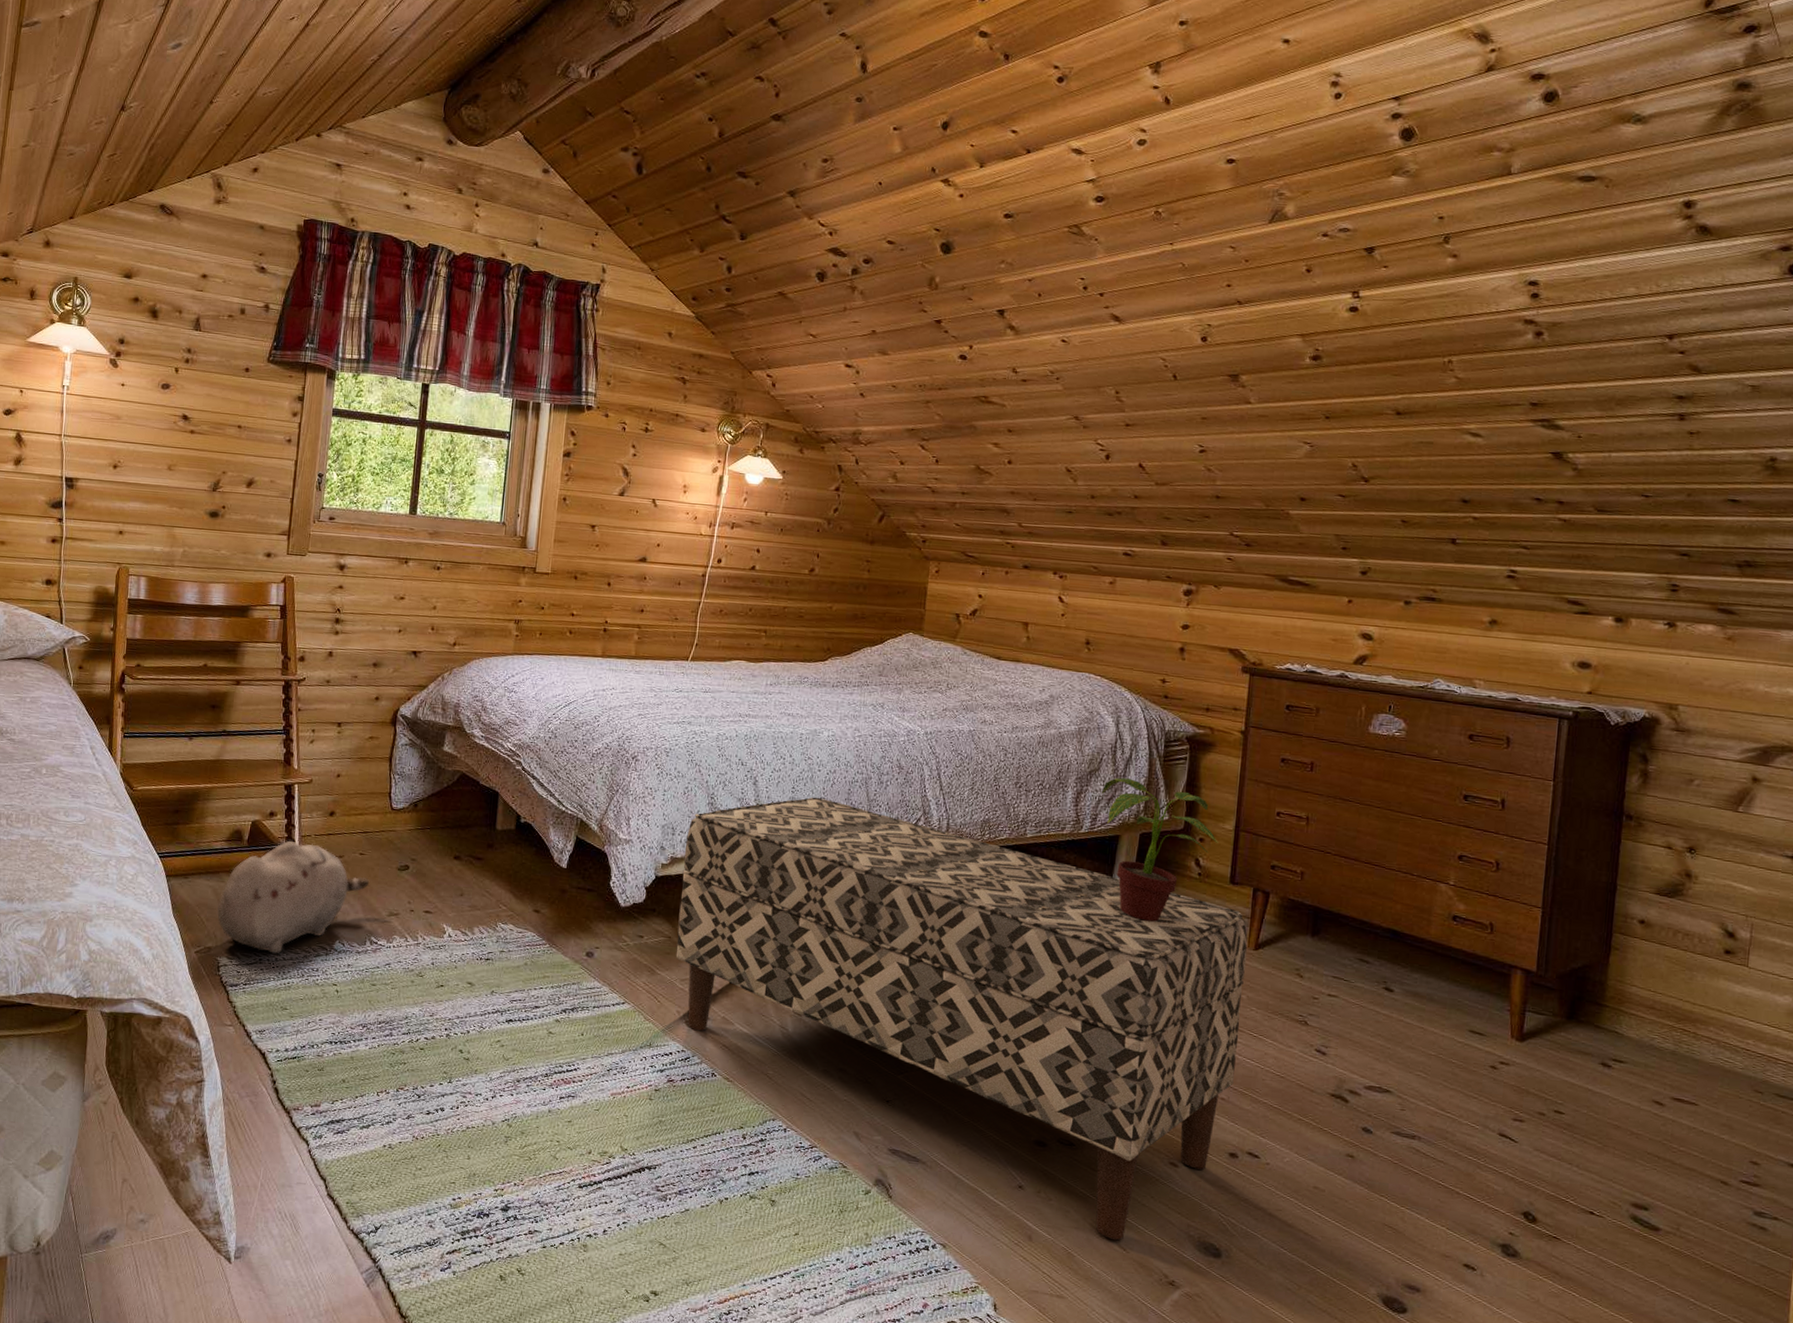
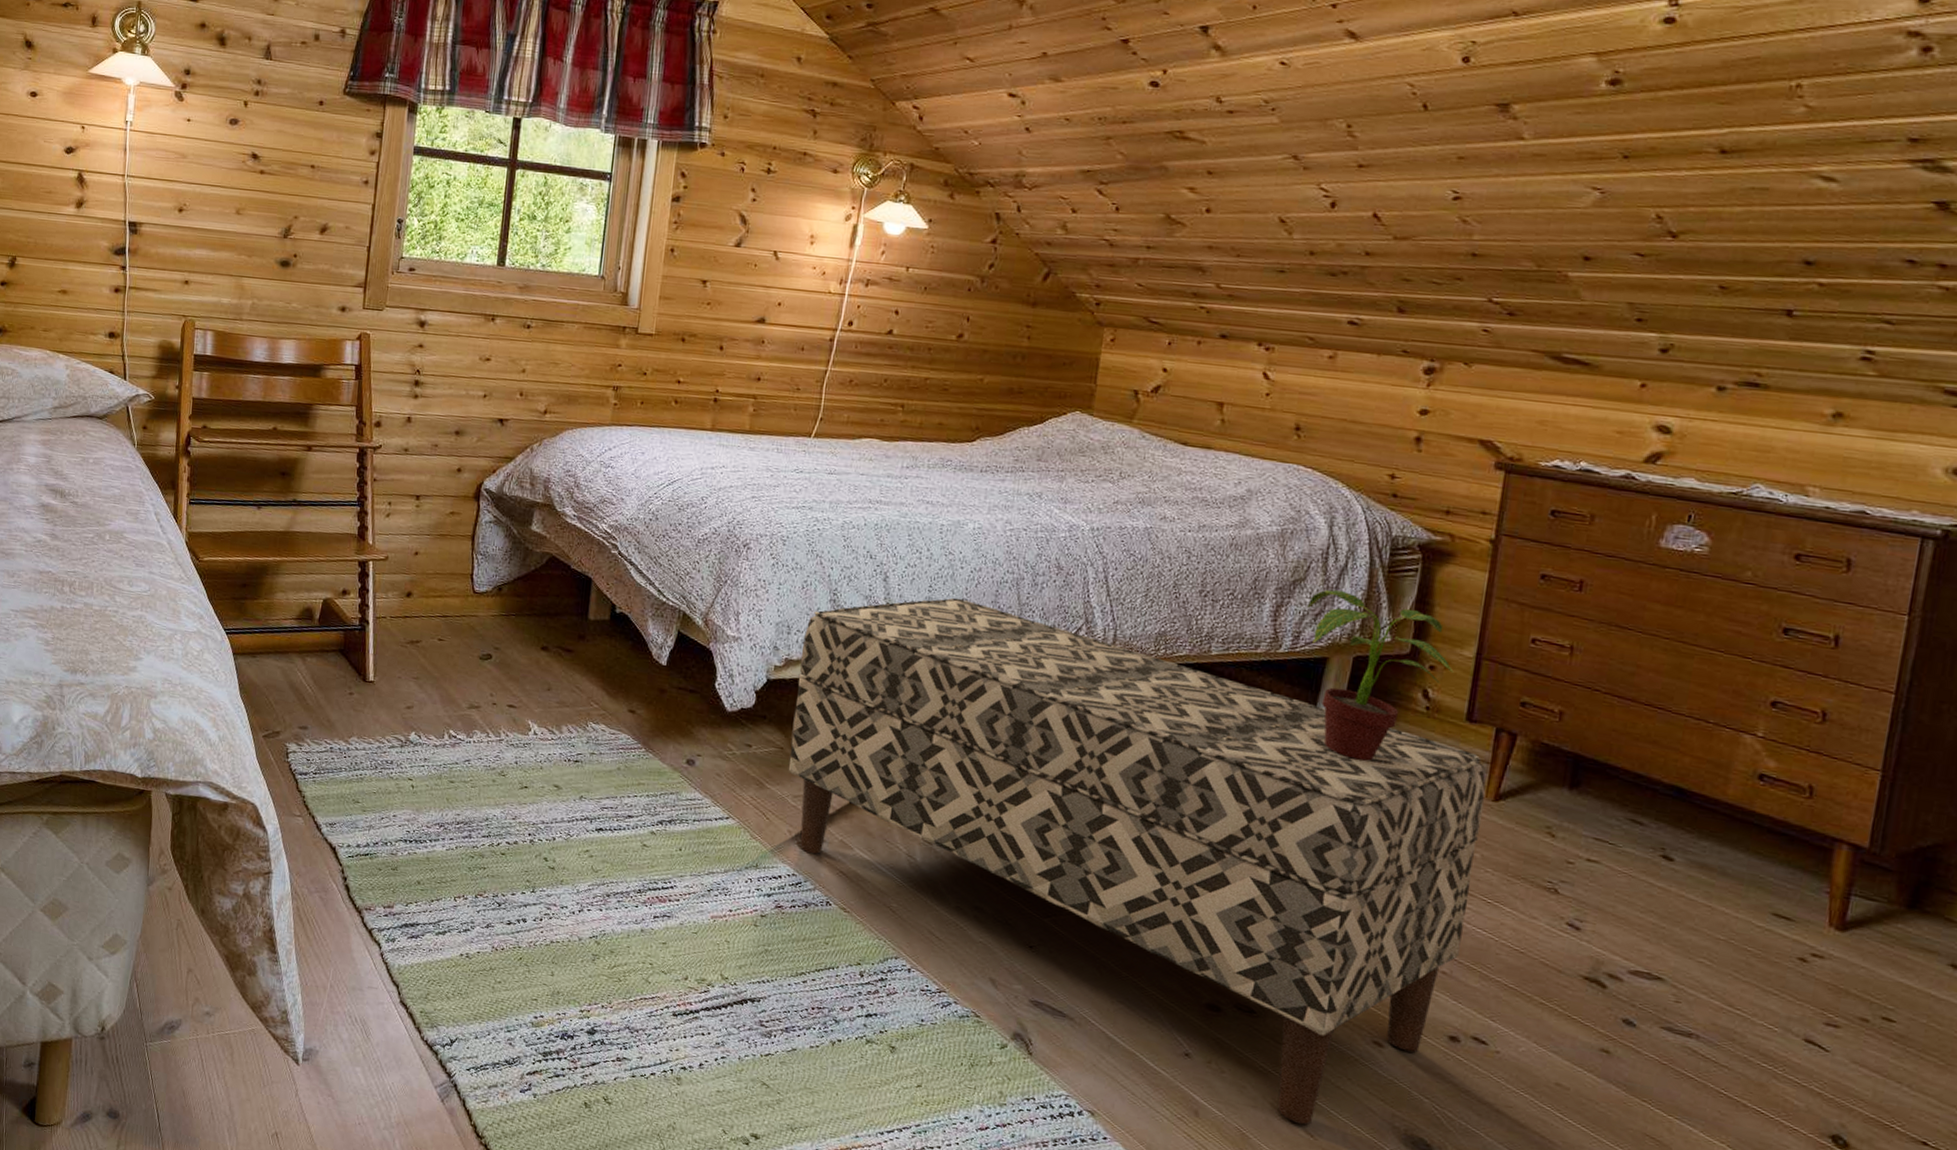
plush toy: present [217,840,370,954] -> none [286,621,449,743]

